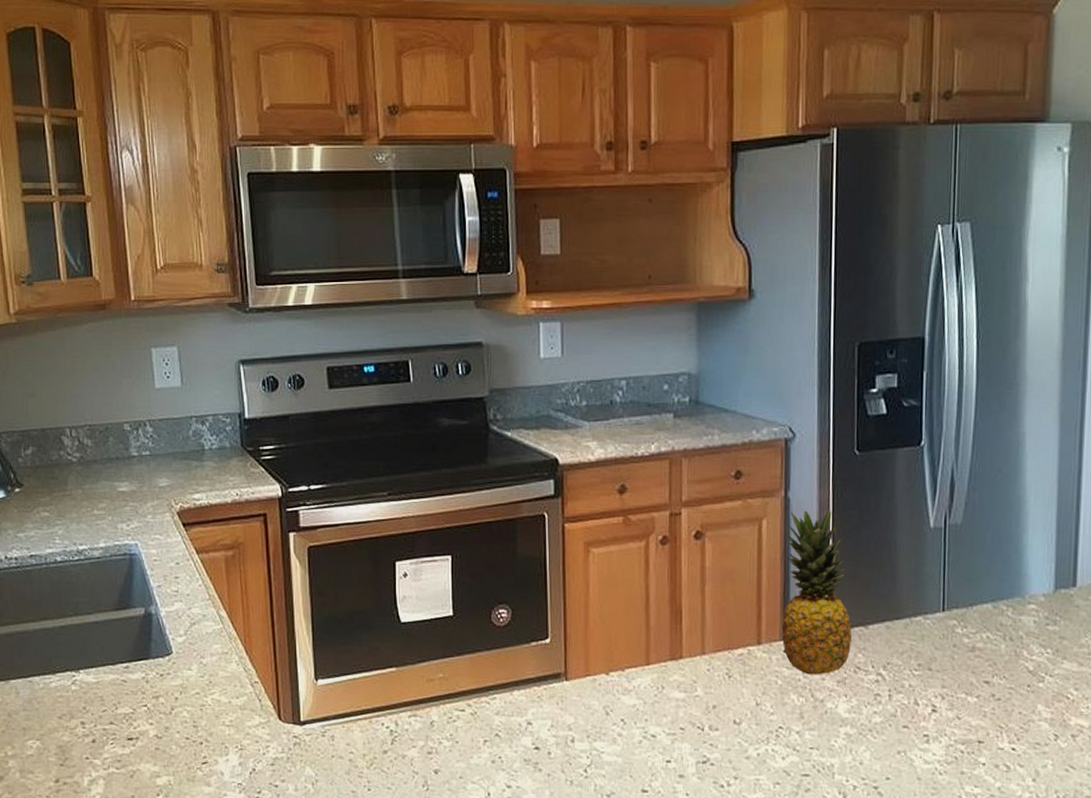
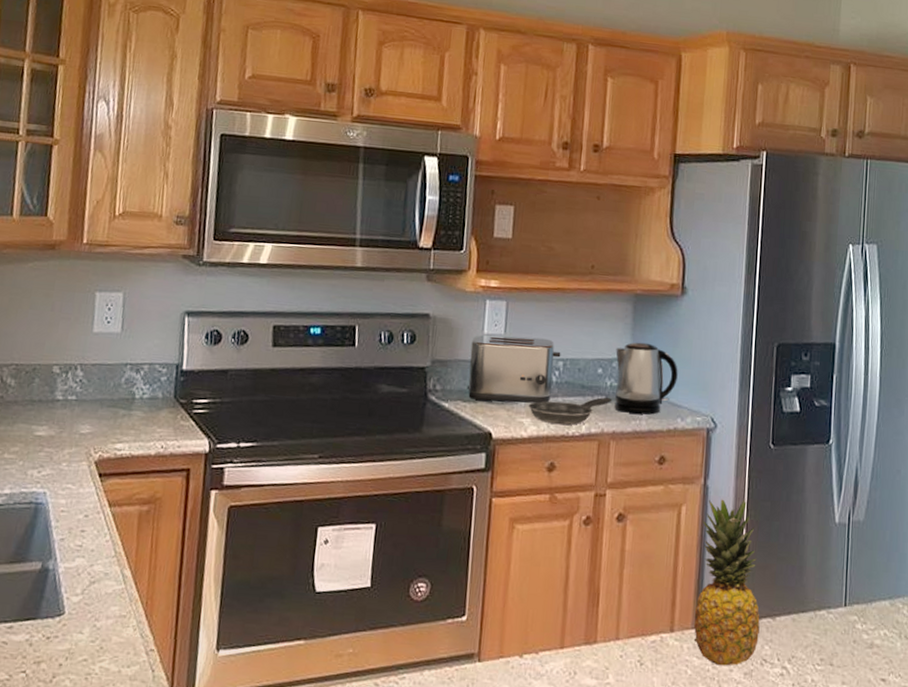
toaster: none [528,358,623,428] -> present [468,335,561,404]
frying pan: none [593,415,680,446] -> present [528,397,611,425]
kettle: none [681,353,750,429] -> present [614,342,678,415]

